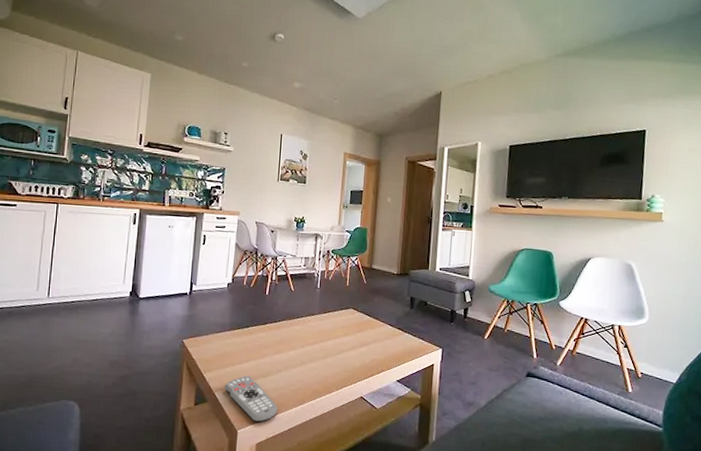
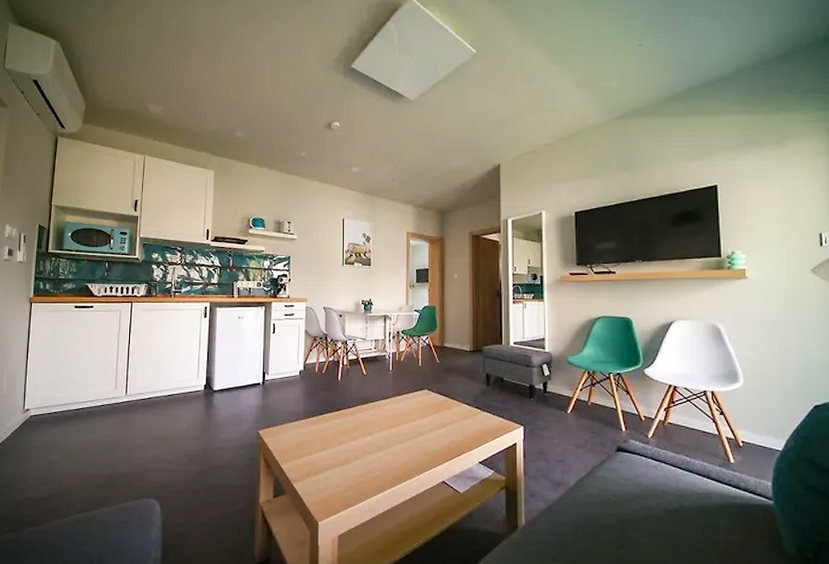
remote control: present [224,375,278,423] -> none [302,464,358,513]

